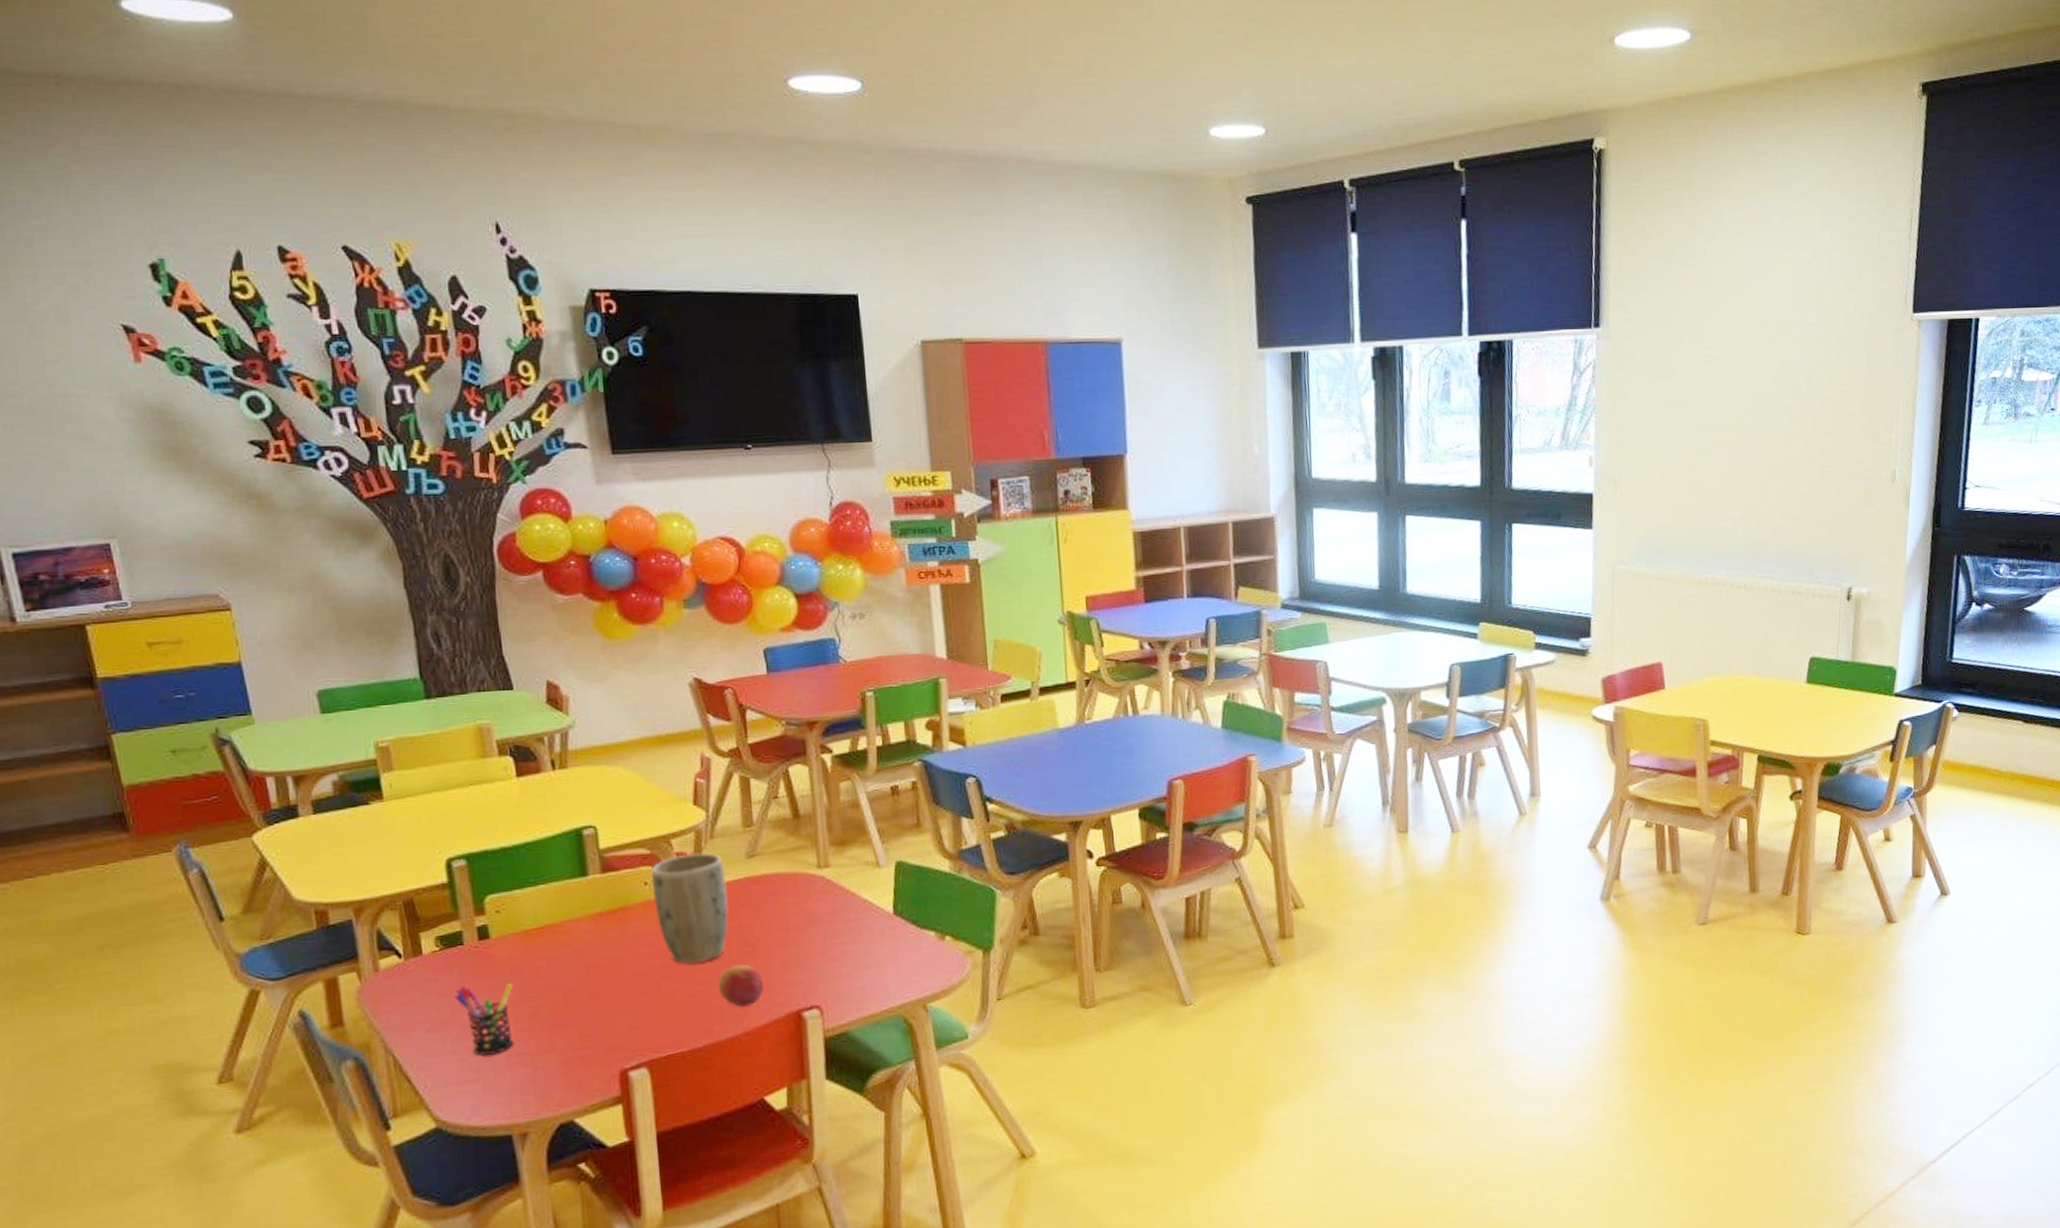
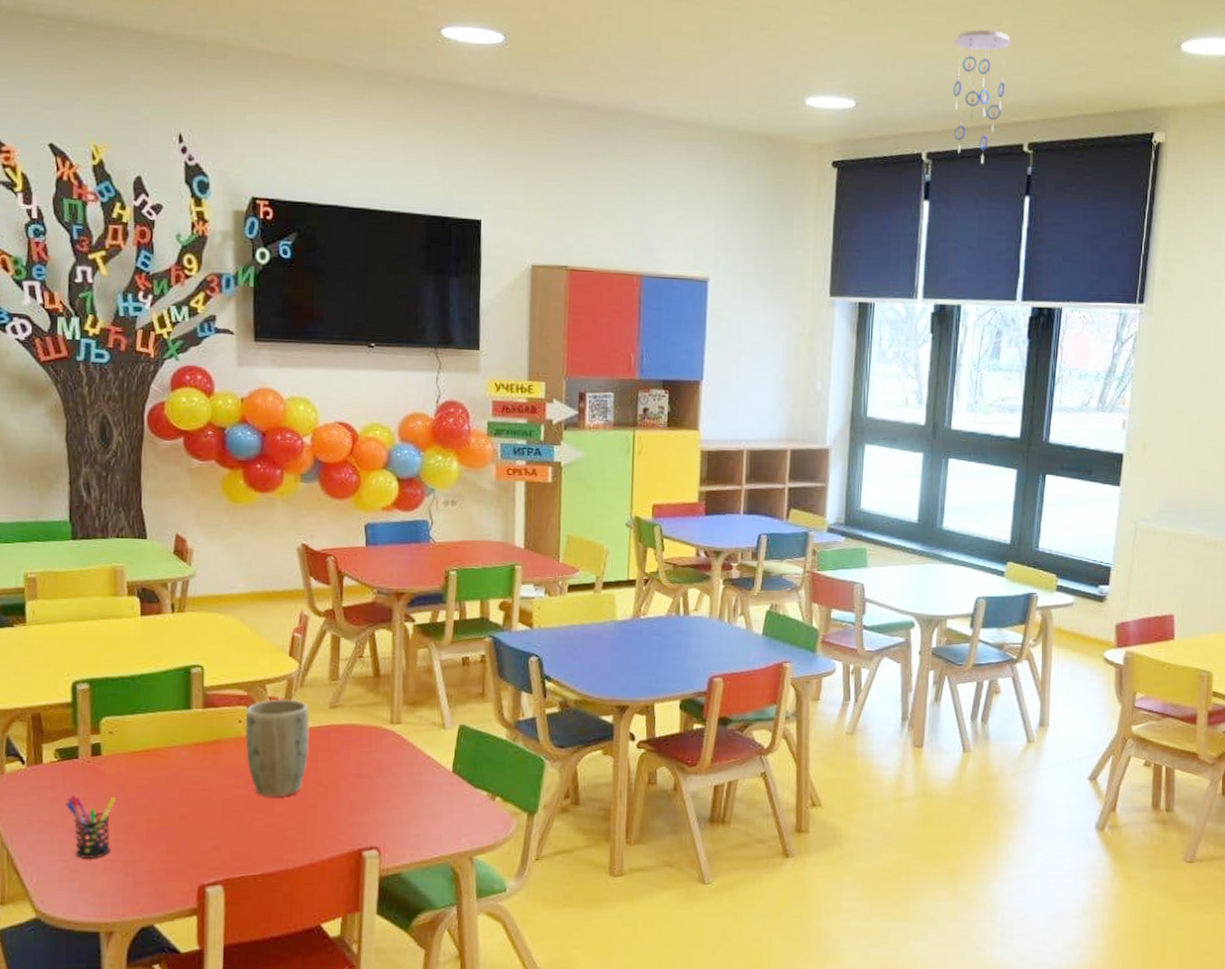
fruit: present [717,964,765,1007] -> none [292,802,332,841]
ceiling mobile: none [1367,37,1432,187] -> present [953,29,1013,164]

